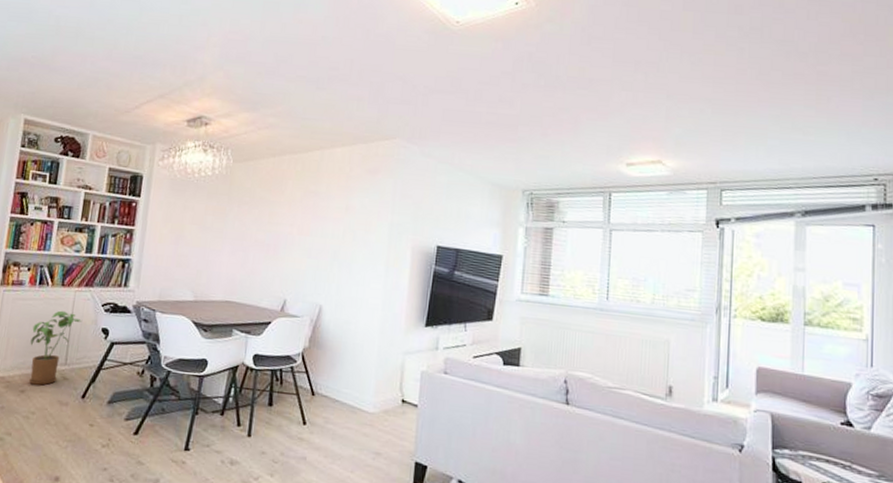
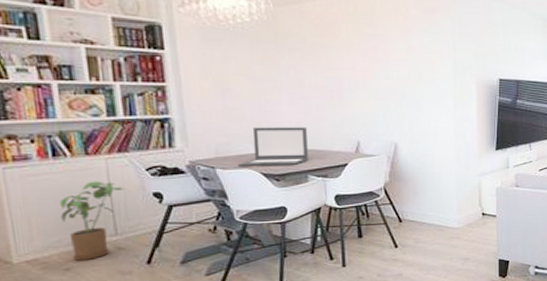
laptop: none [174,275,240,318] -> present [237,127,308,167]

